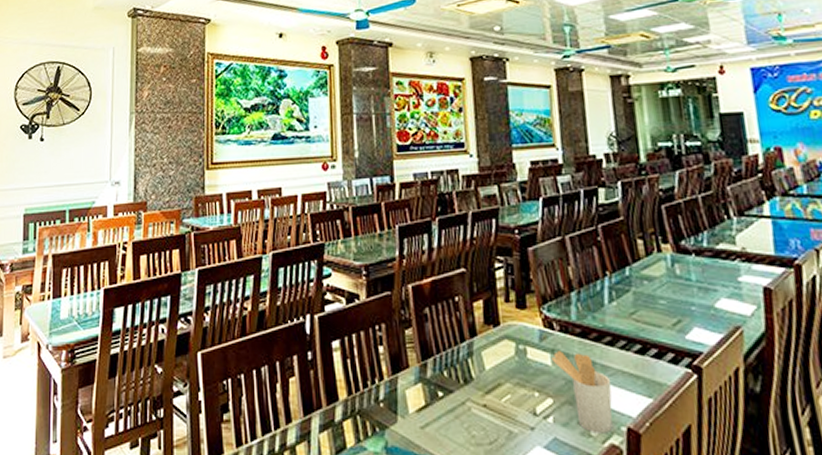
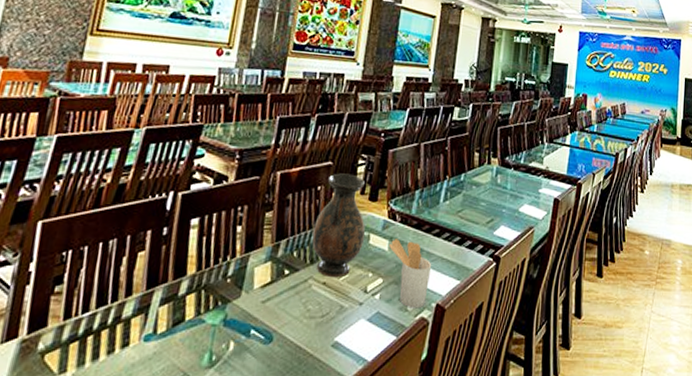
vase: none [460,280,521,399] -> present [312,173,365,278]

